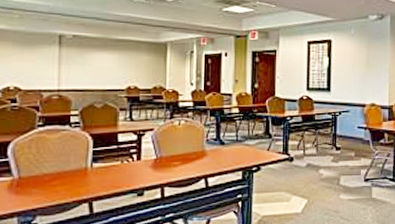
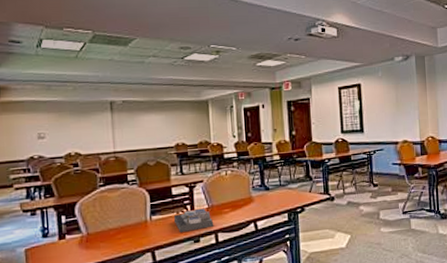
architectural model: none [117,159,161,183] -> present [173,208,214,232]

